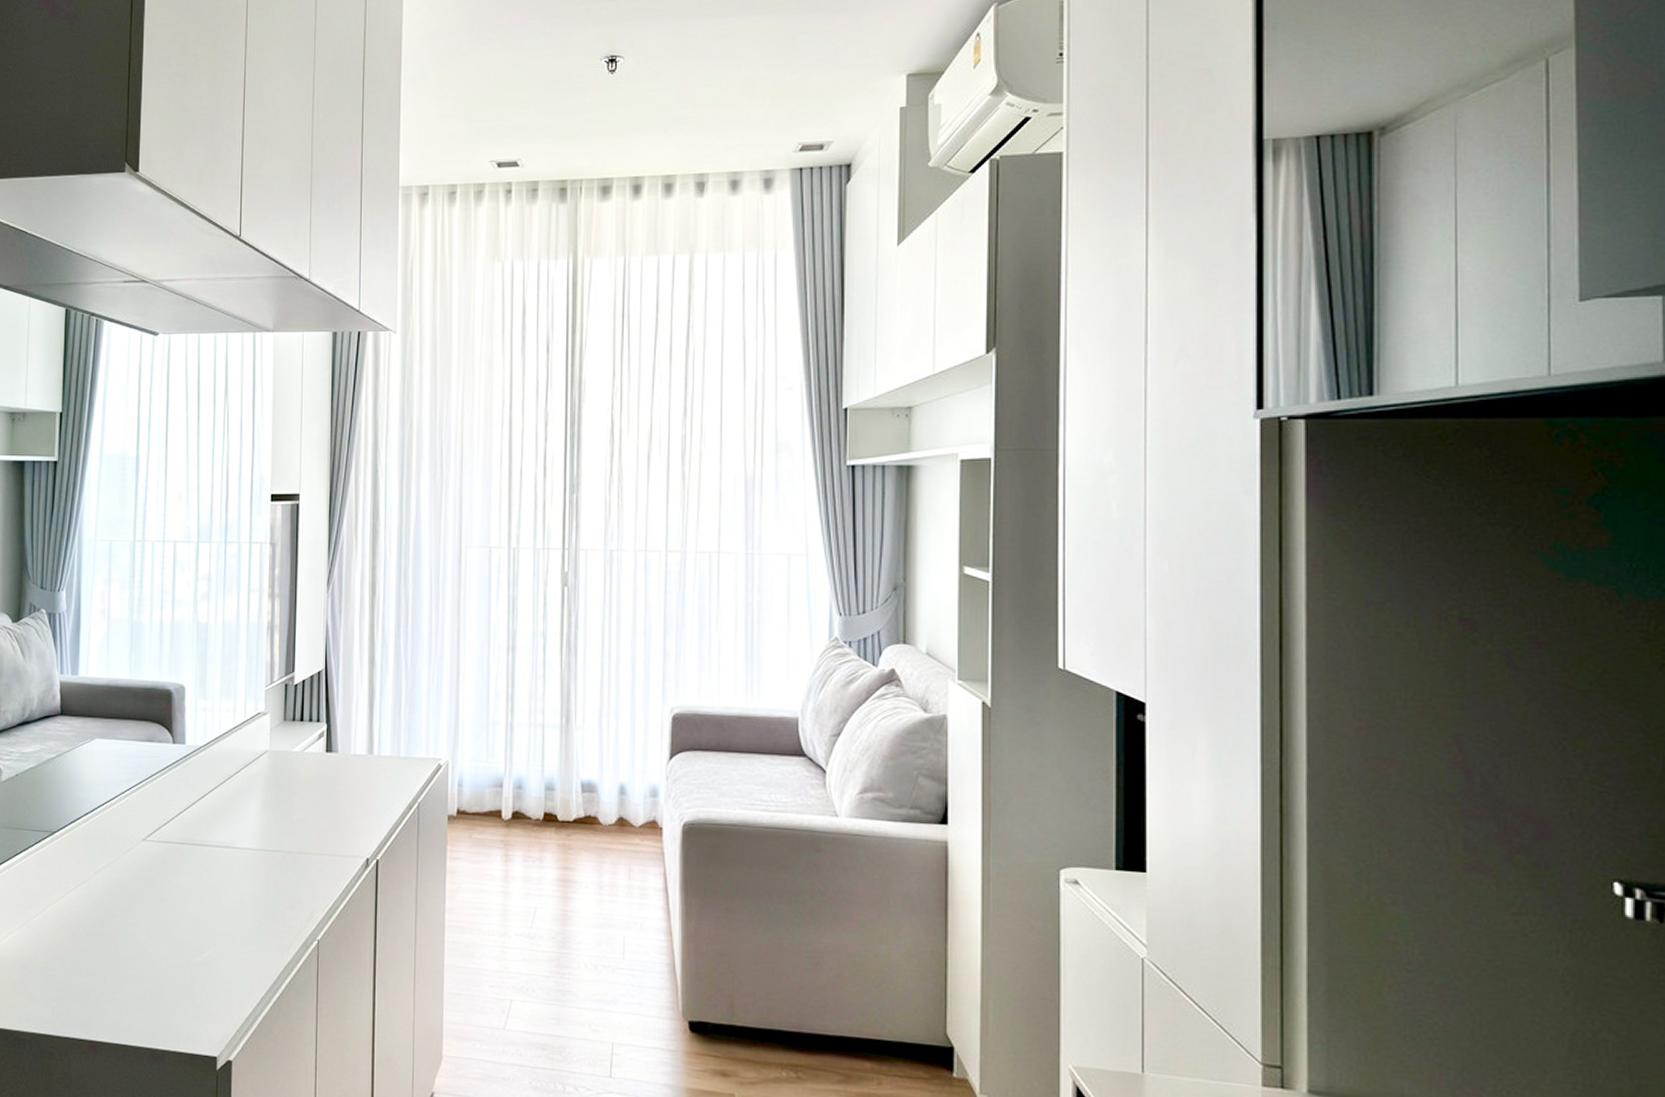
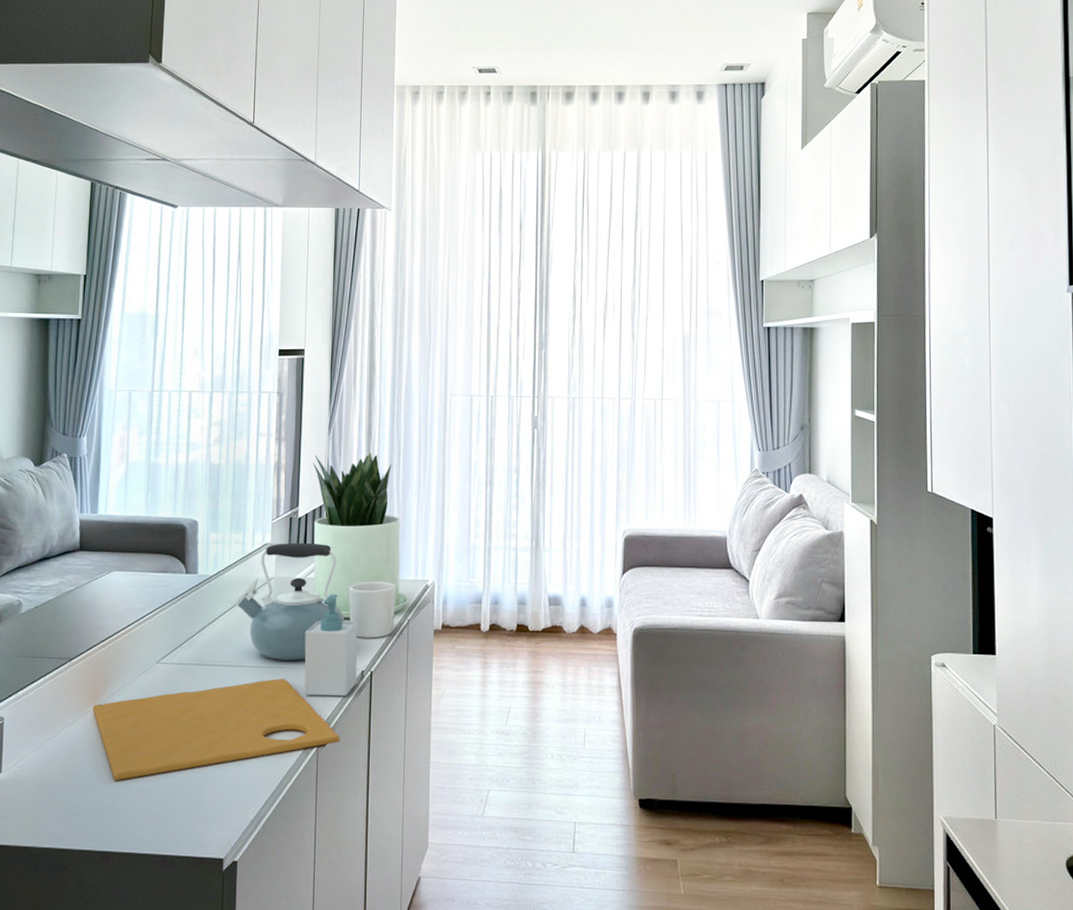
cutting board: none [77,863,343,966] -> present [93,678,340,781]
kettle: none [225,712,347,844] -> present [234,542,344,661]
soap bottle: none [302,771,362,886] -> present [304,594,358,697]
planter: none [310,611,420,799] -> present [313,452,409,618]
mug: none [351,757,405,823] -> present [348,581,396,638]

